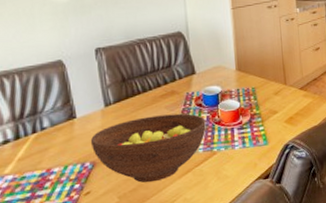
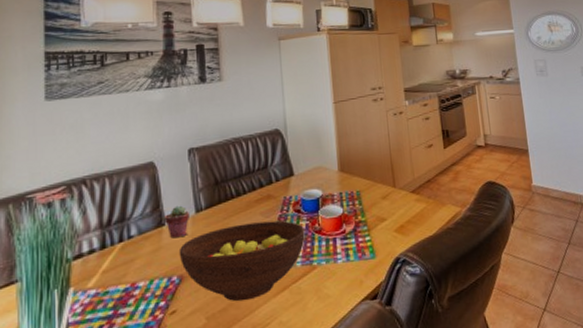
potted succulent: none [74,100,100,130] -> present [163,205,191,239]

